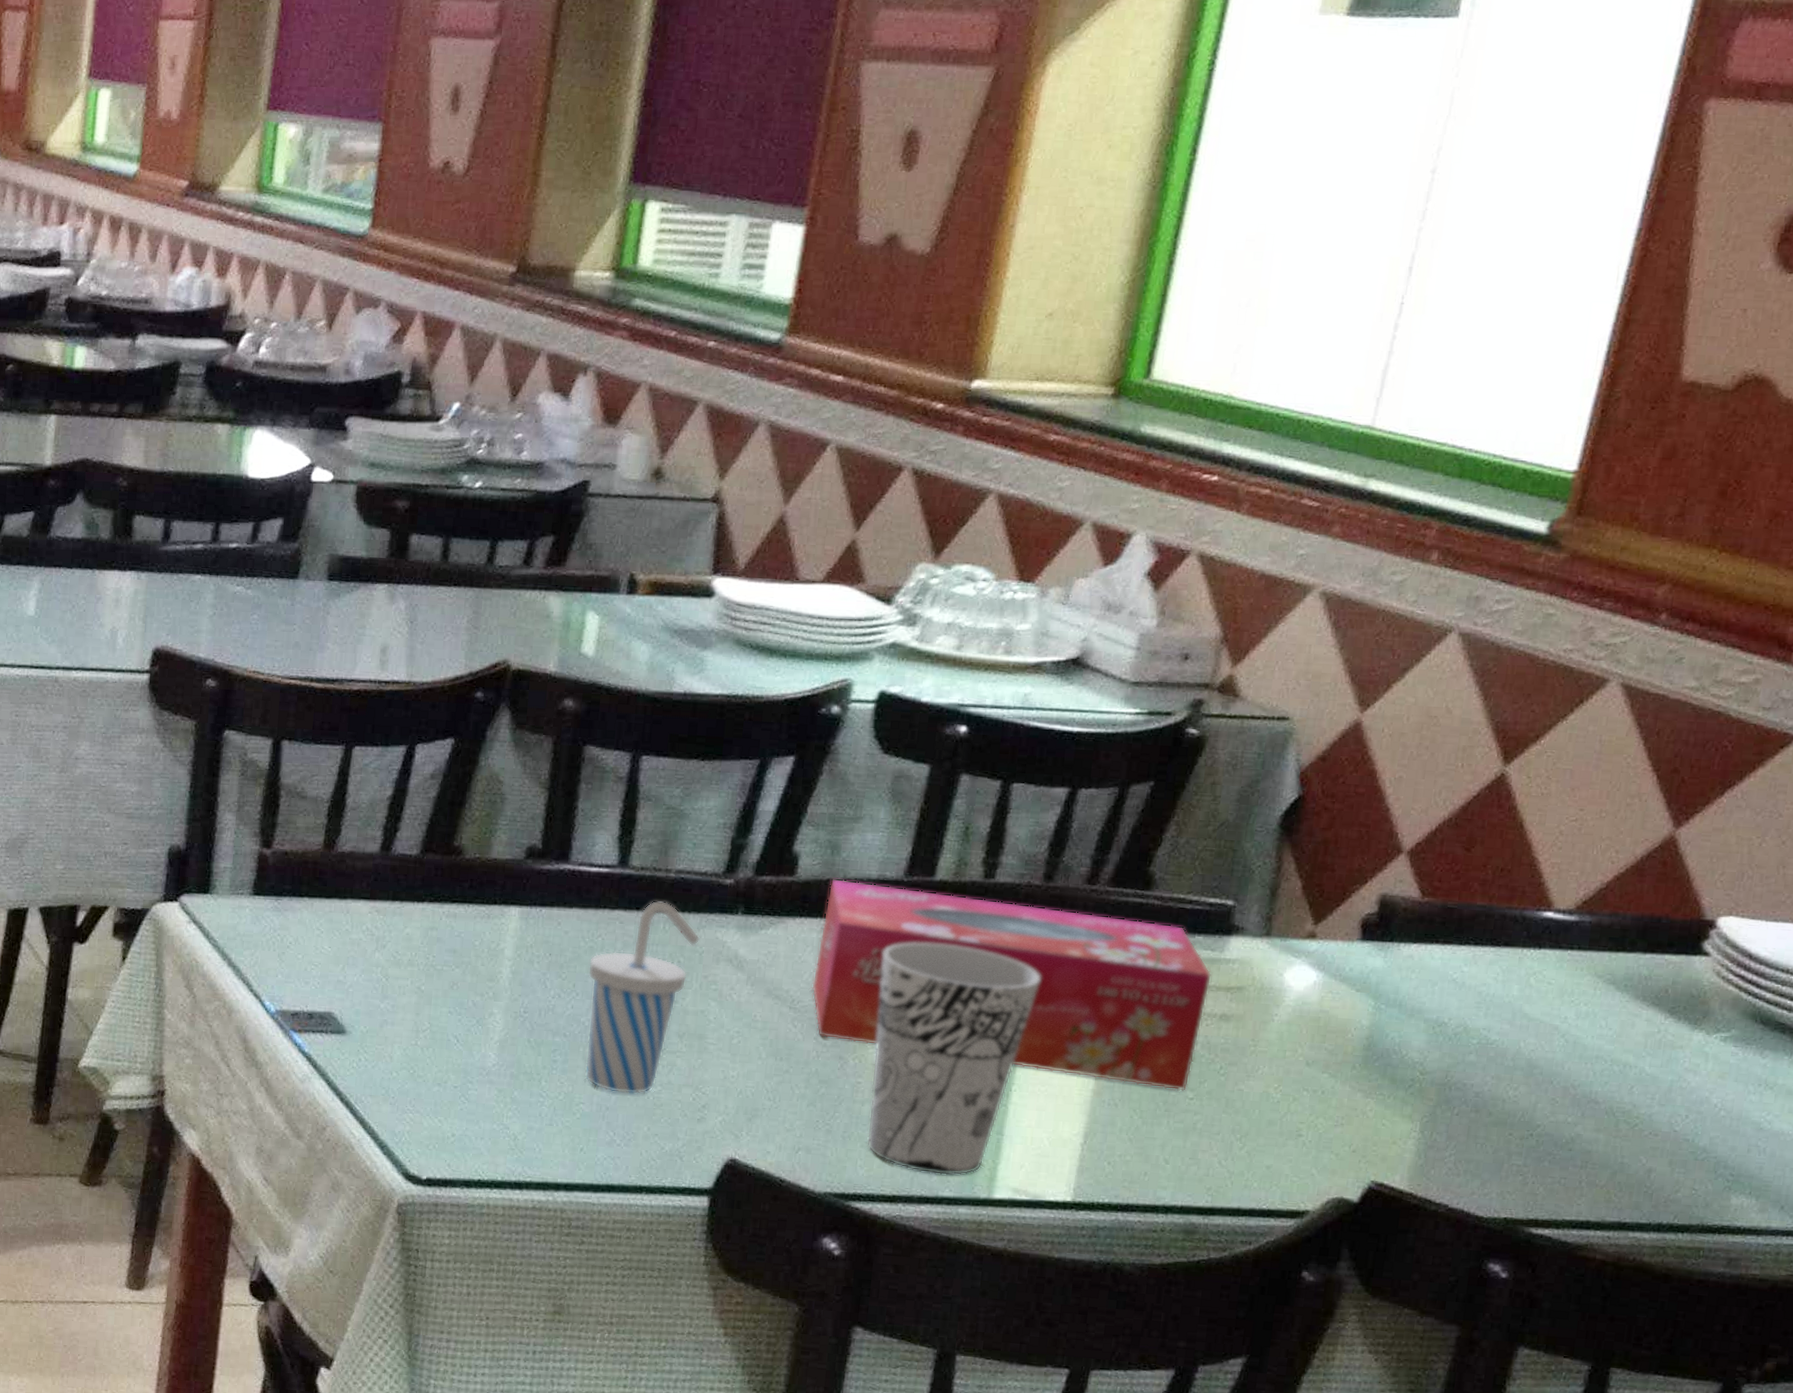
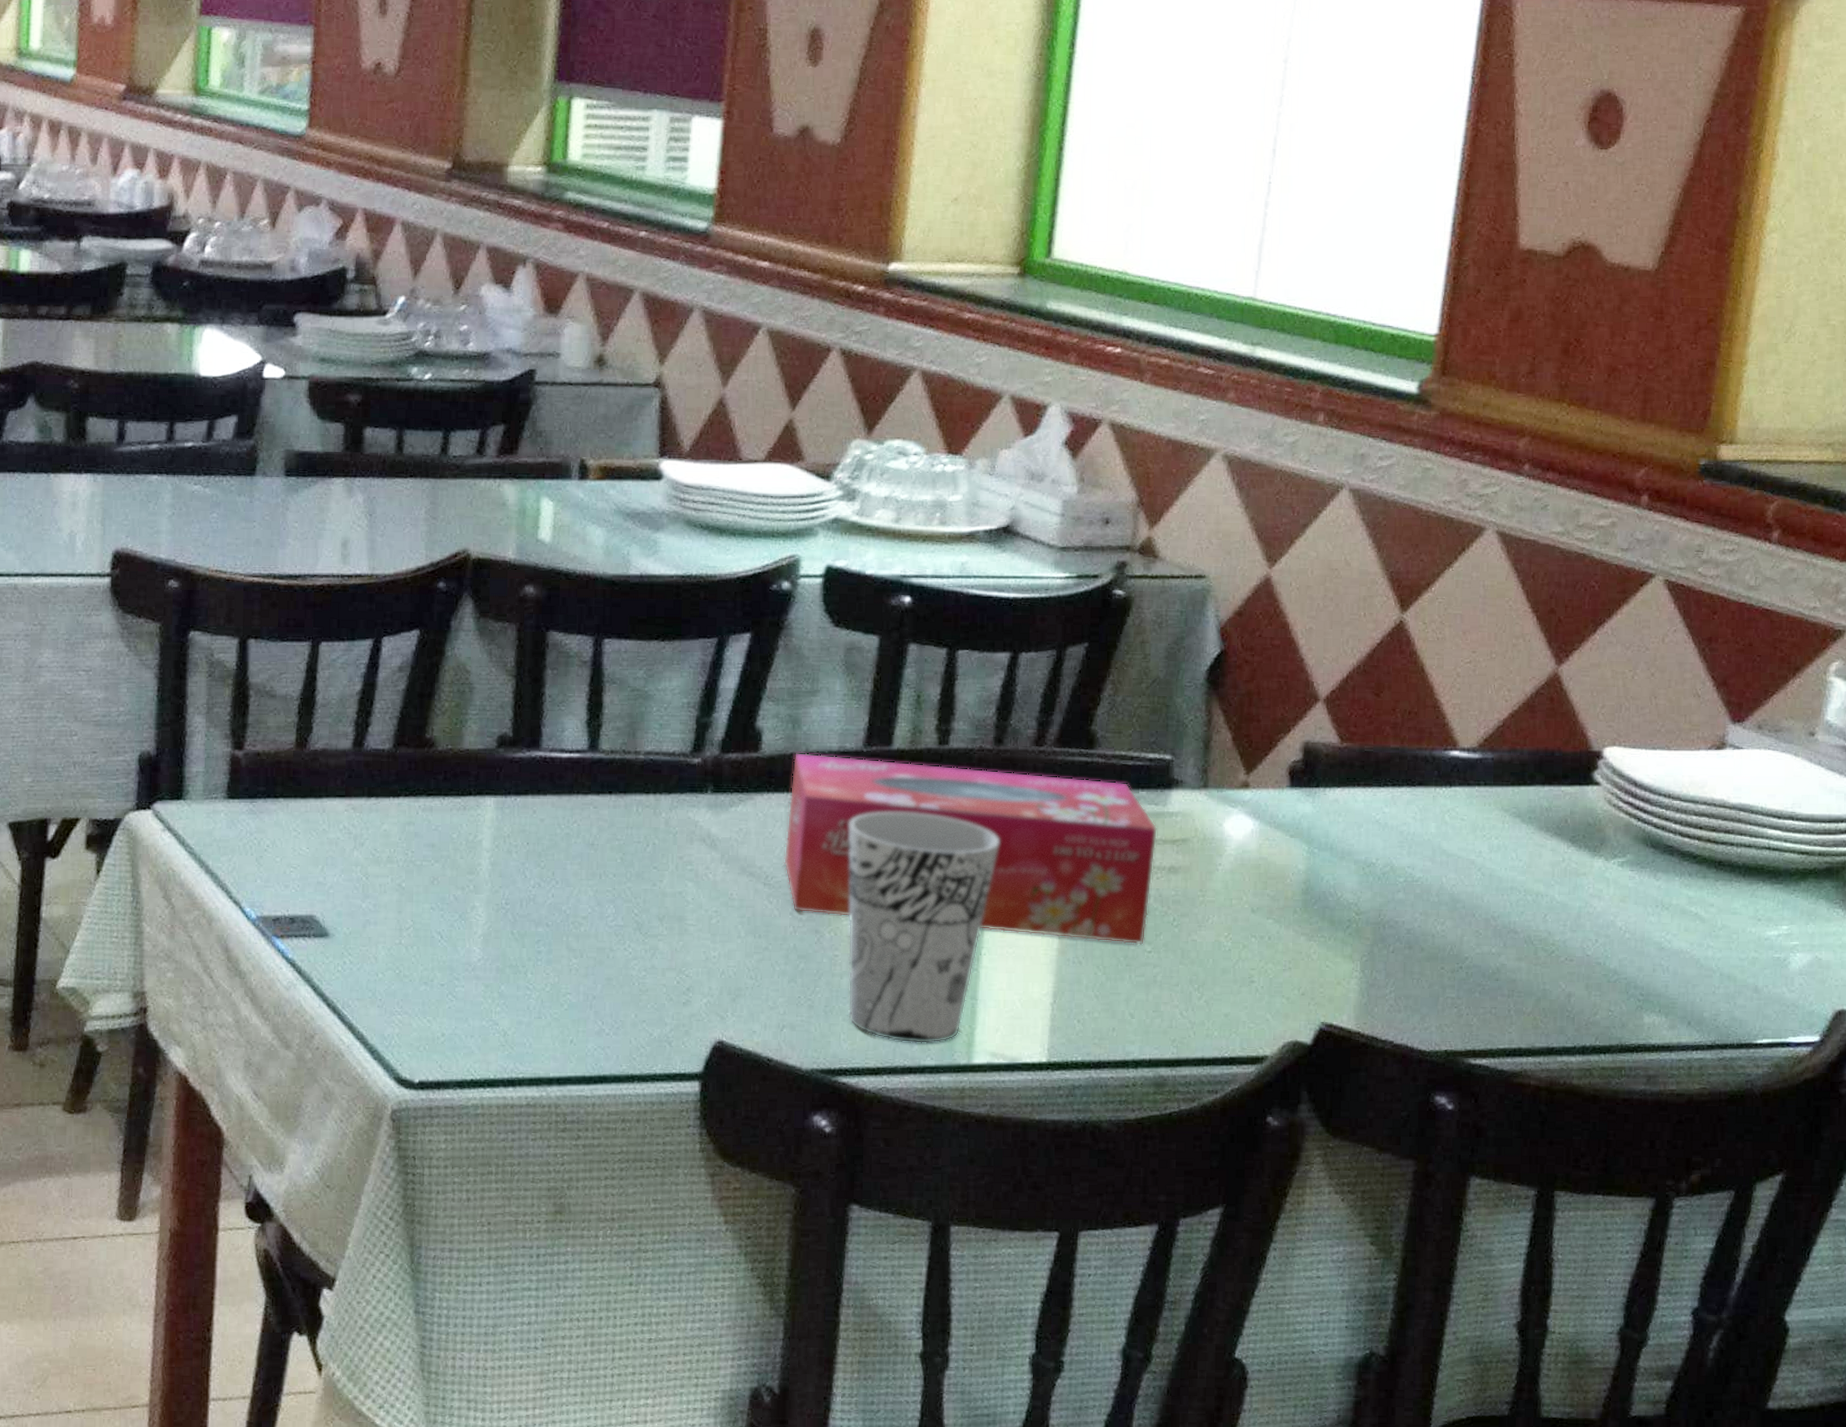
cup: present [585,900,701,1095] -> none [565,783,673,982]

